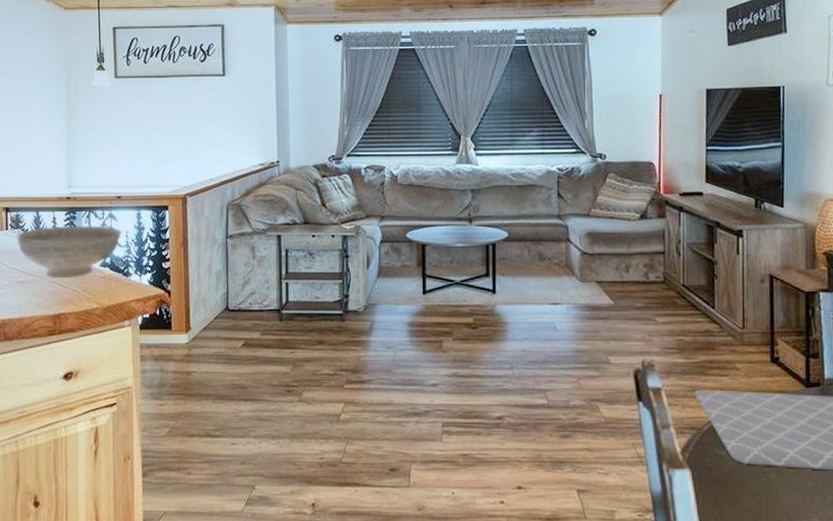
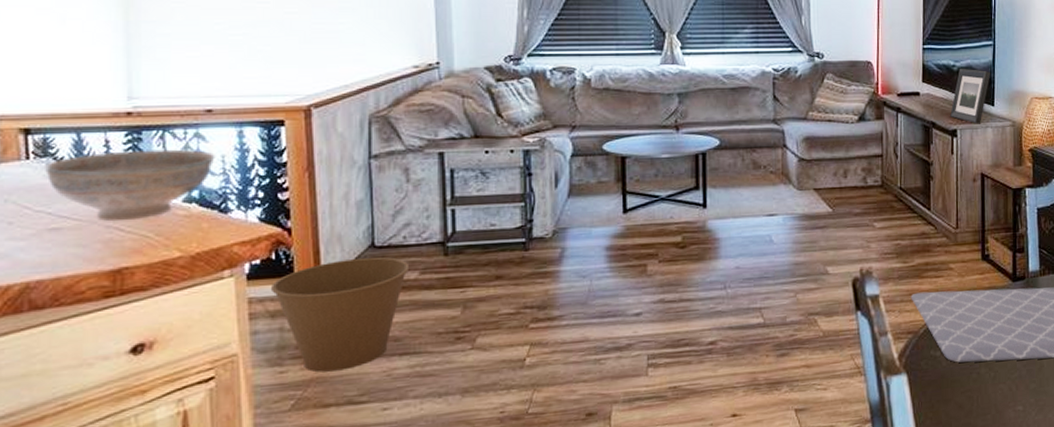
basket: none [155,318,254,408] -> present [270,257,410,373]
picture frame: none [735,170,779,225] -> present [950,69,990,124]

